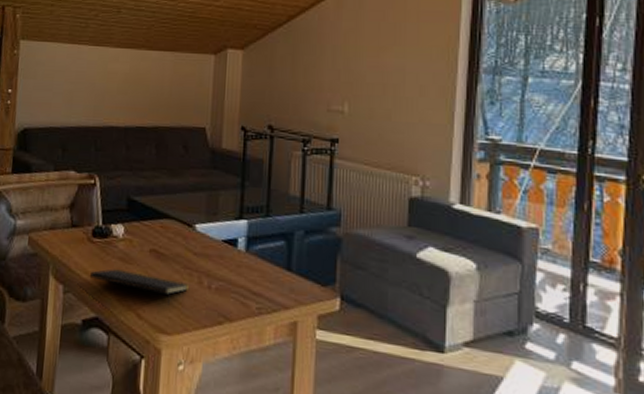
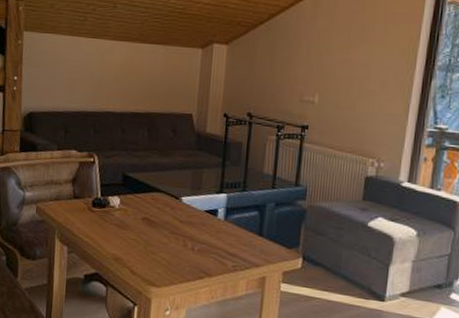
notepad: present [89,268,190,306] -> none [90,233,177,264]

